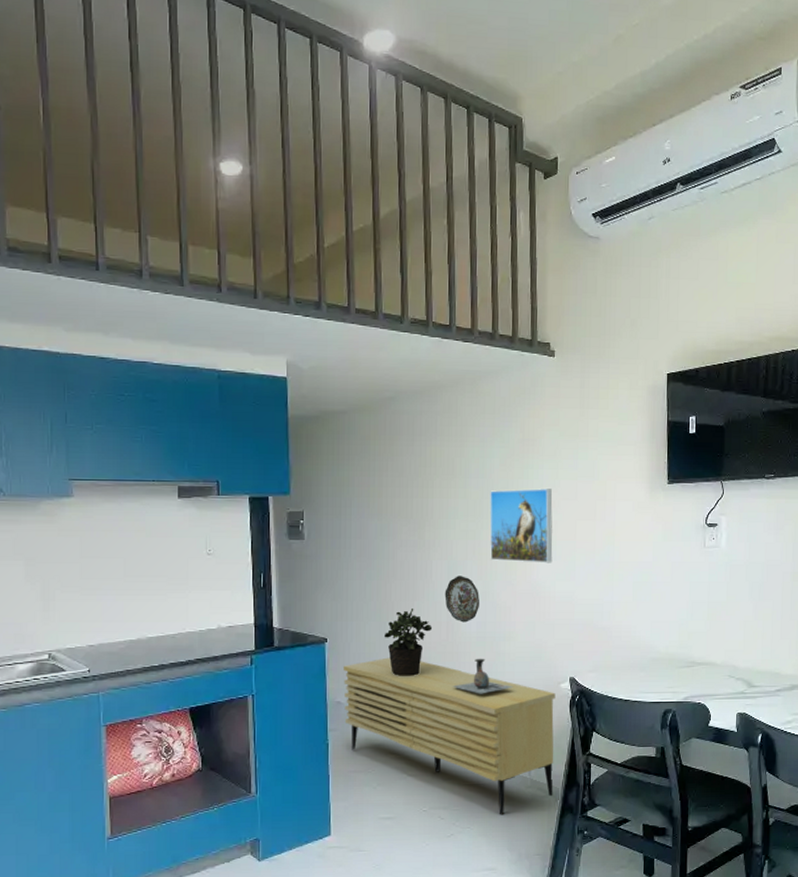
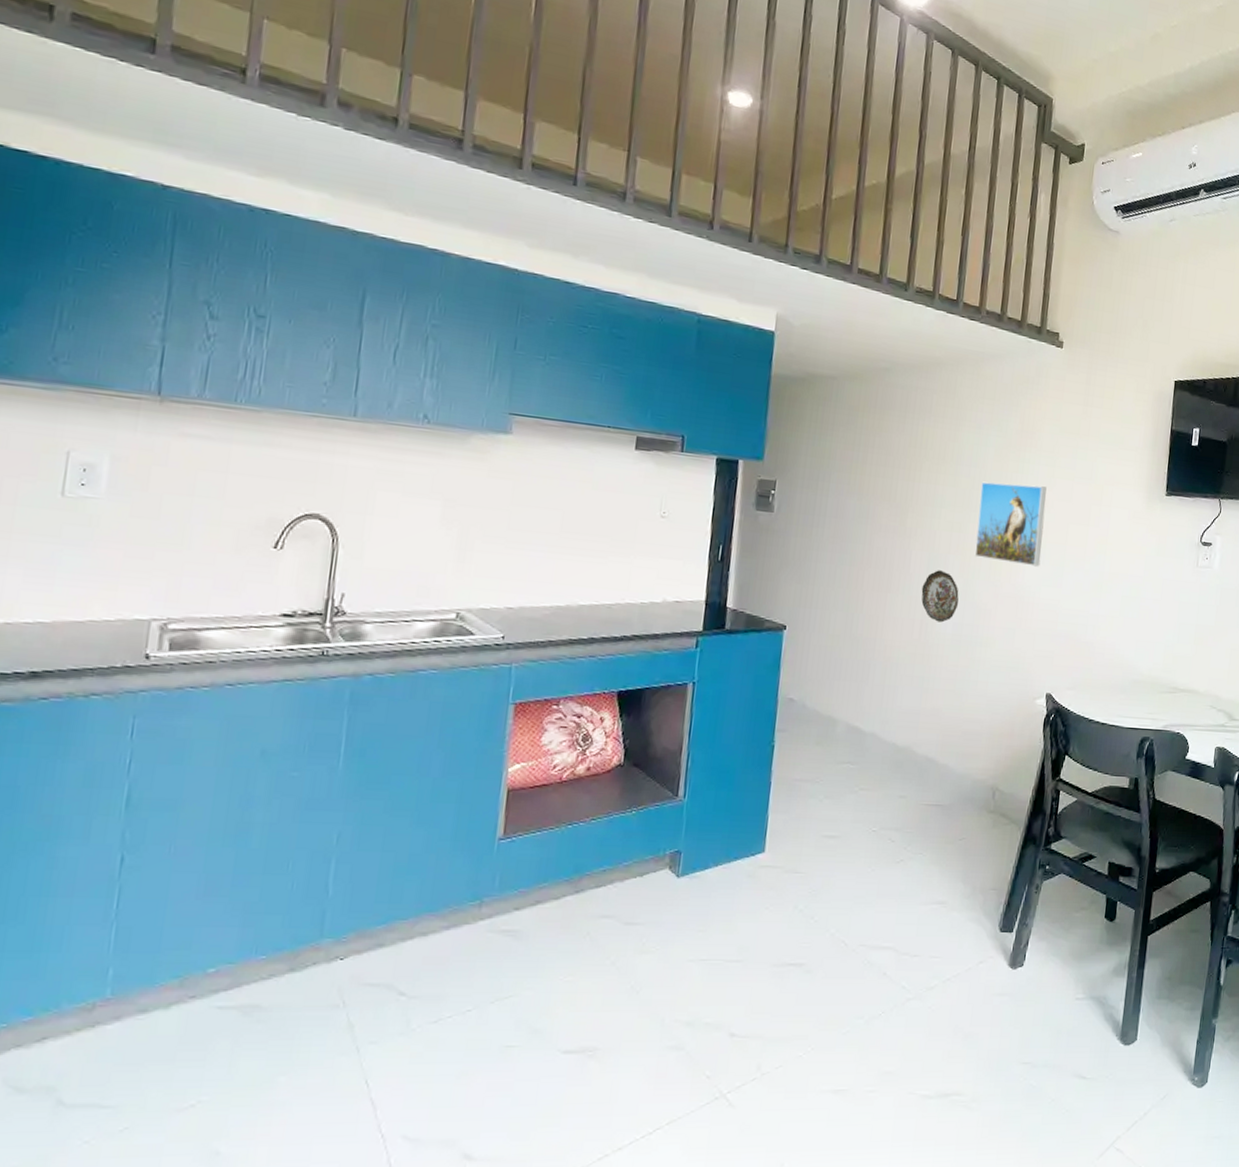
sideboard: present [343,657,556,815] -> none [795,653,1030,842]
potted plant: present [383,607,433,677] -> none [849,600,905,678]
decorative vase: present [453,658,513,694] -> none [920,663,985,704]

